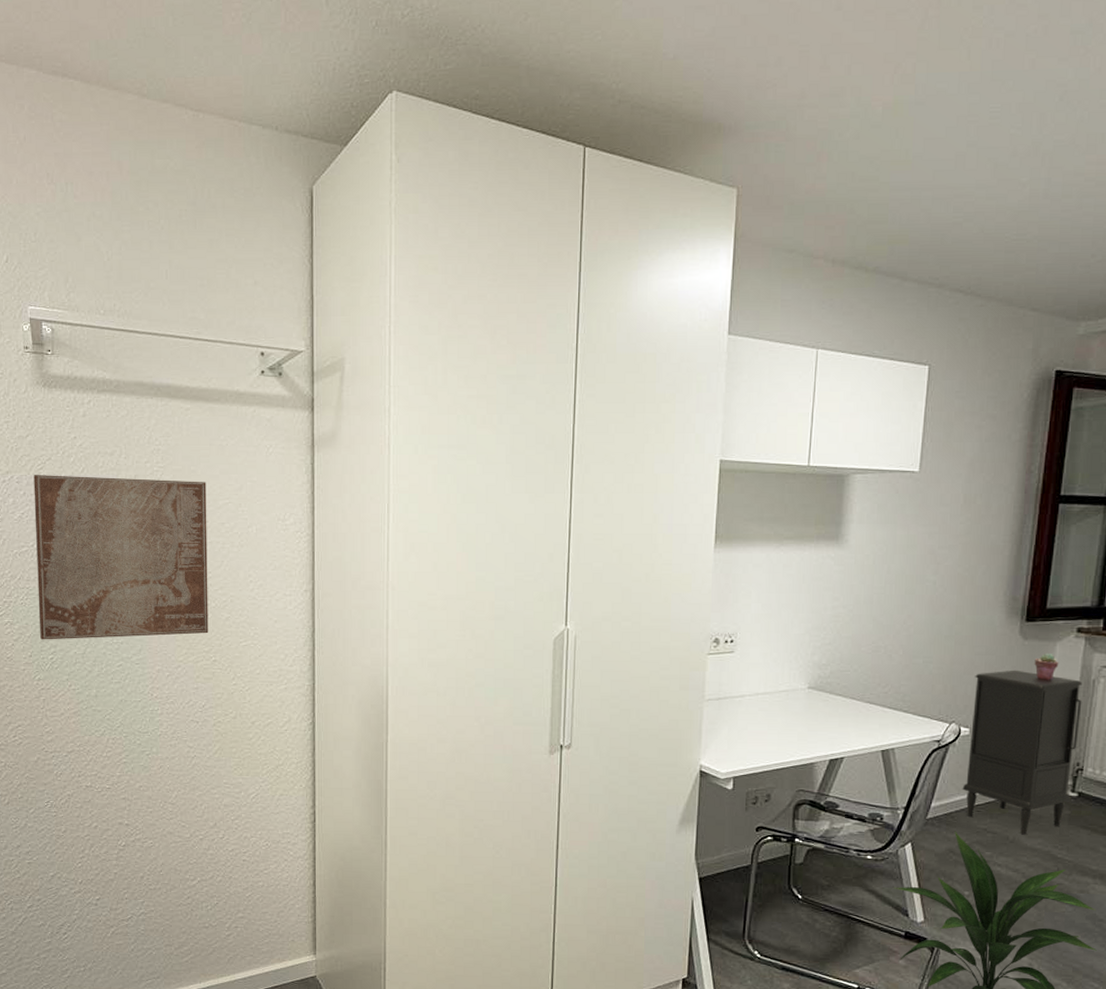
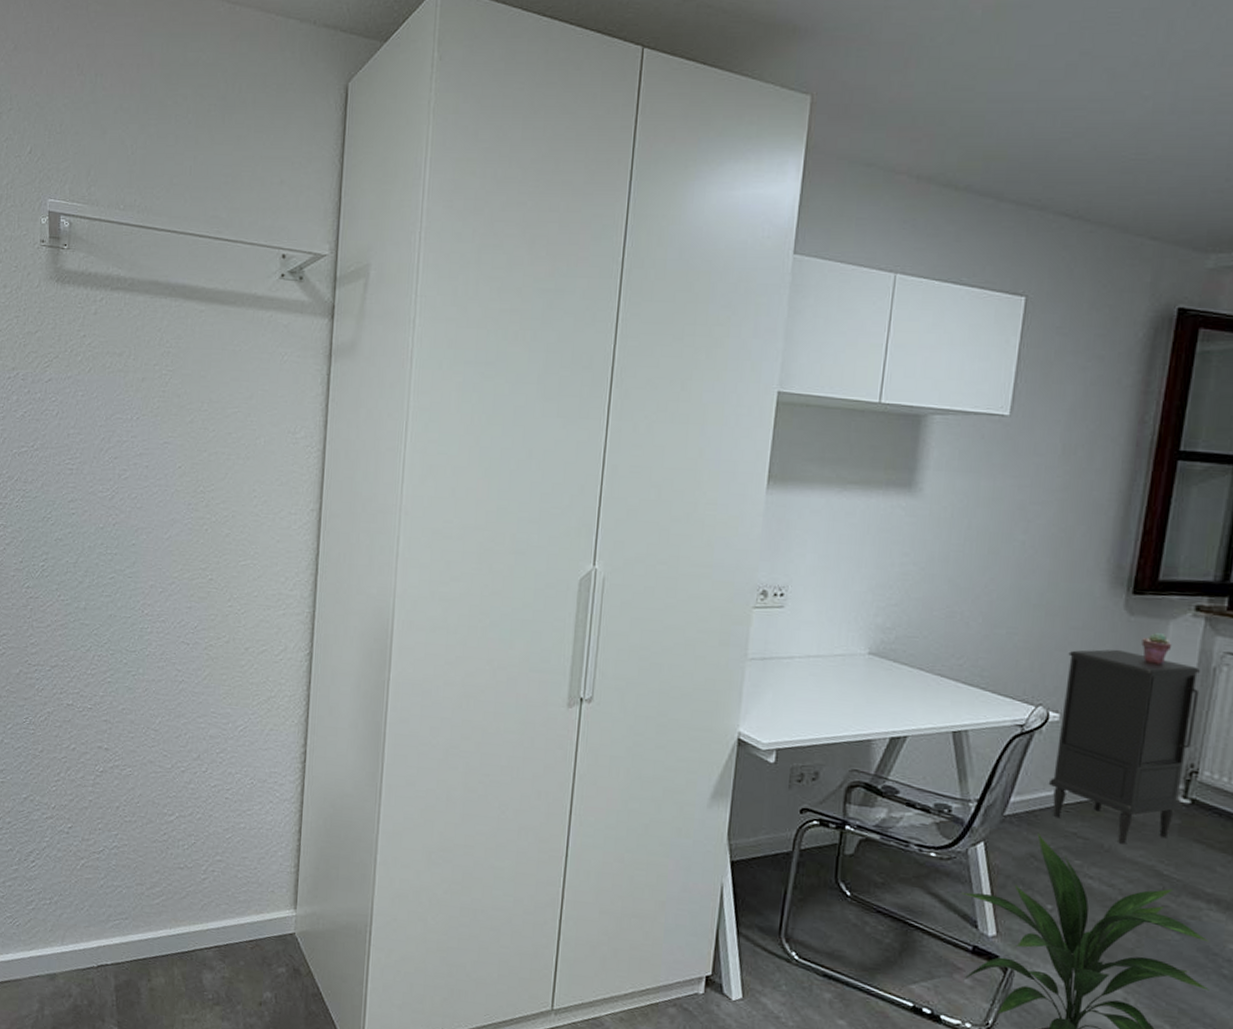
wall art: present [33,475,209,640] -> none [32,373,216,550]

